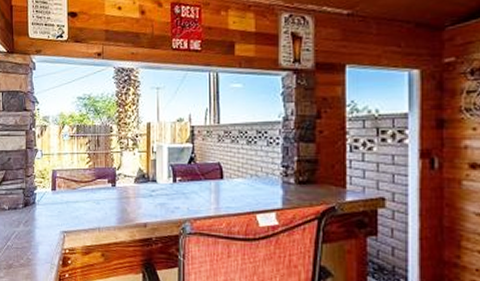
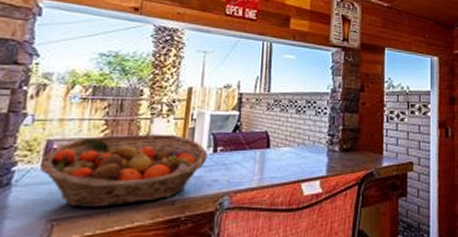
fruit basket: none [51,165,168,225] -> present [40,133,208,208]

